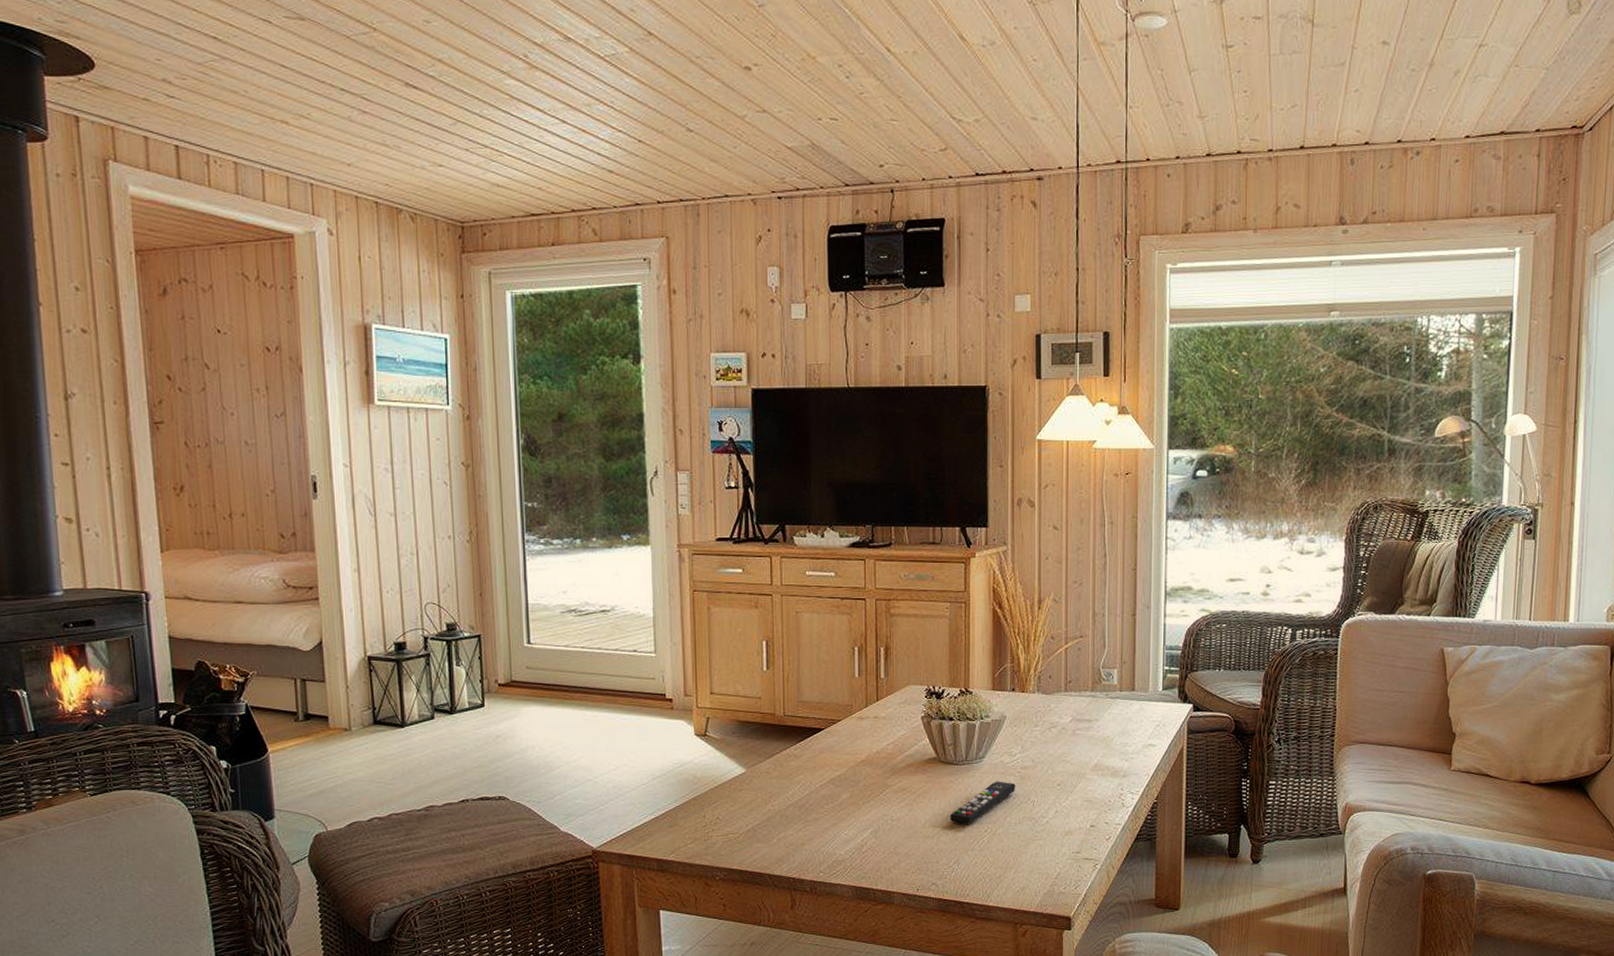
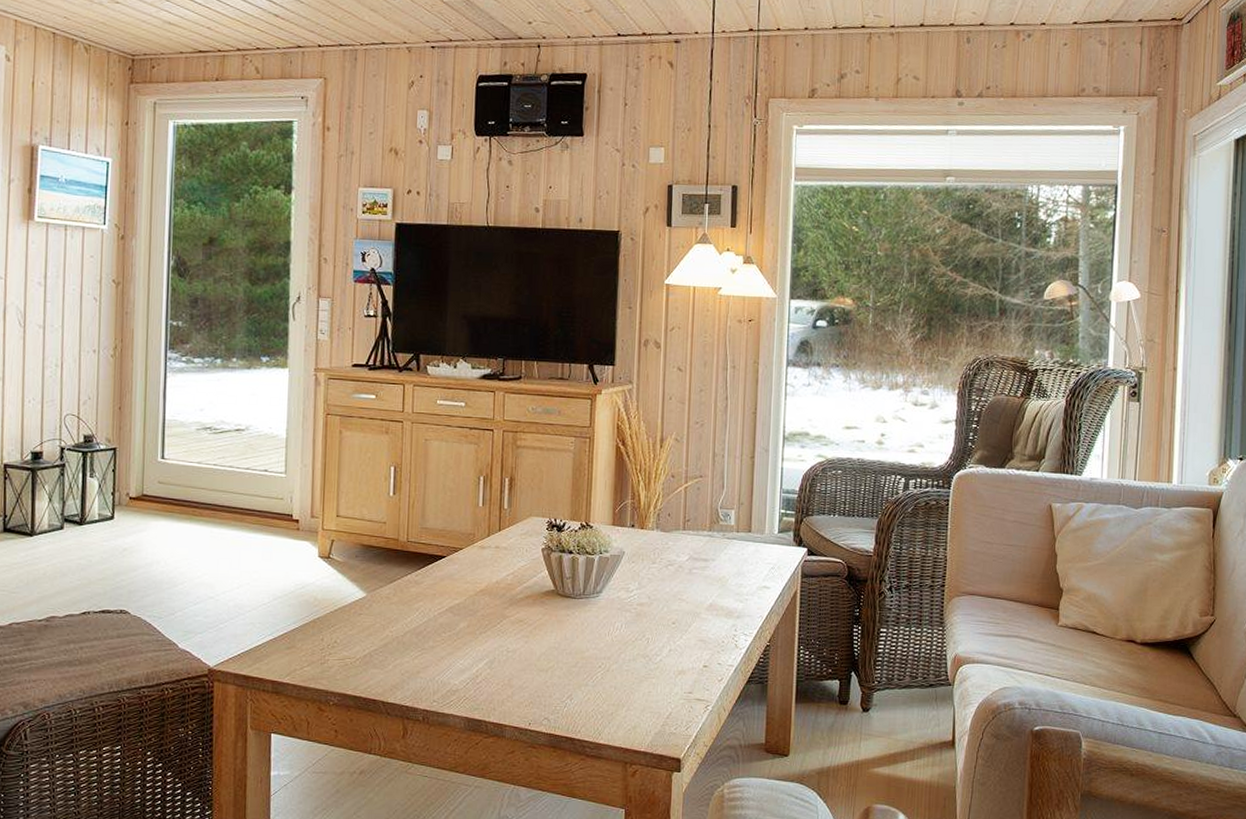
remote control: present [949,781,1015,824] -> none [564,616,631,659]

